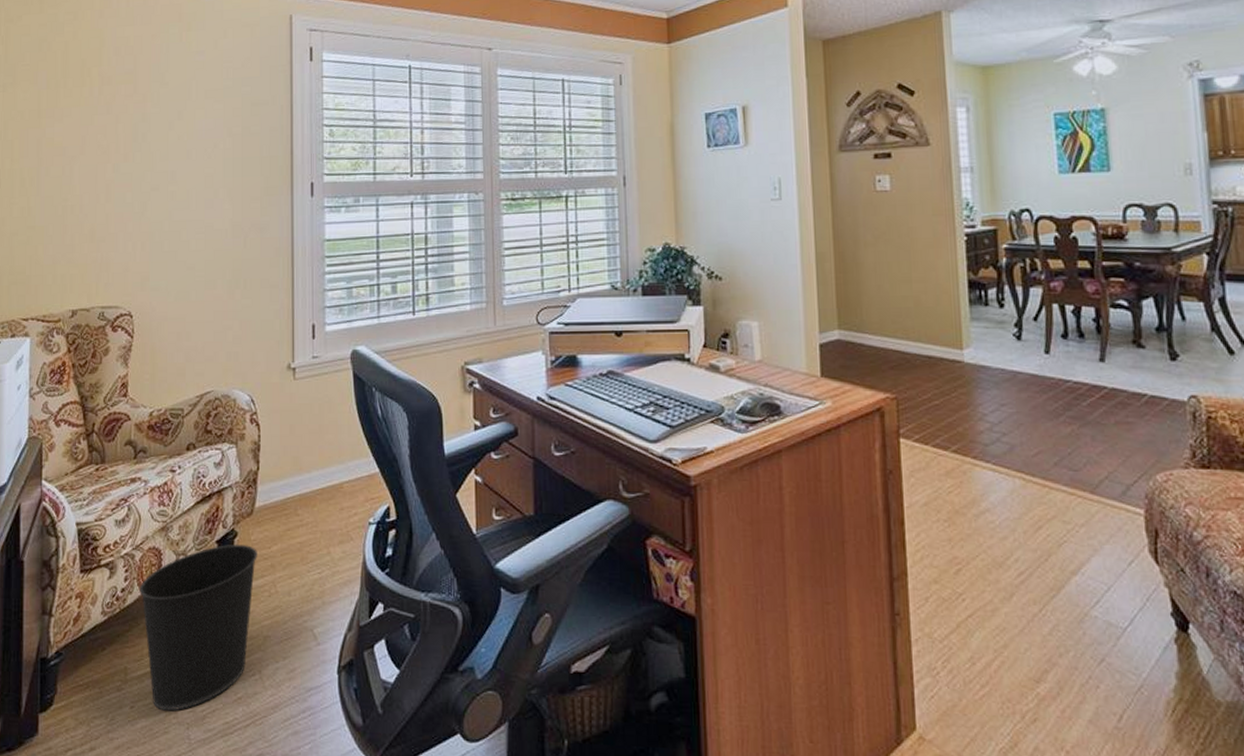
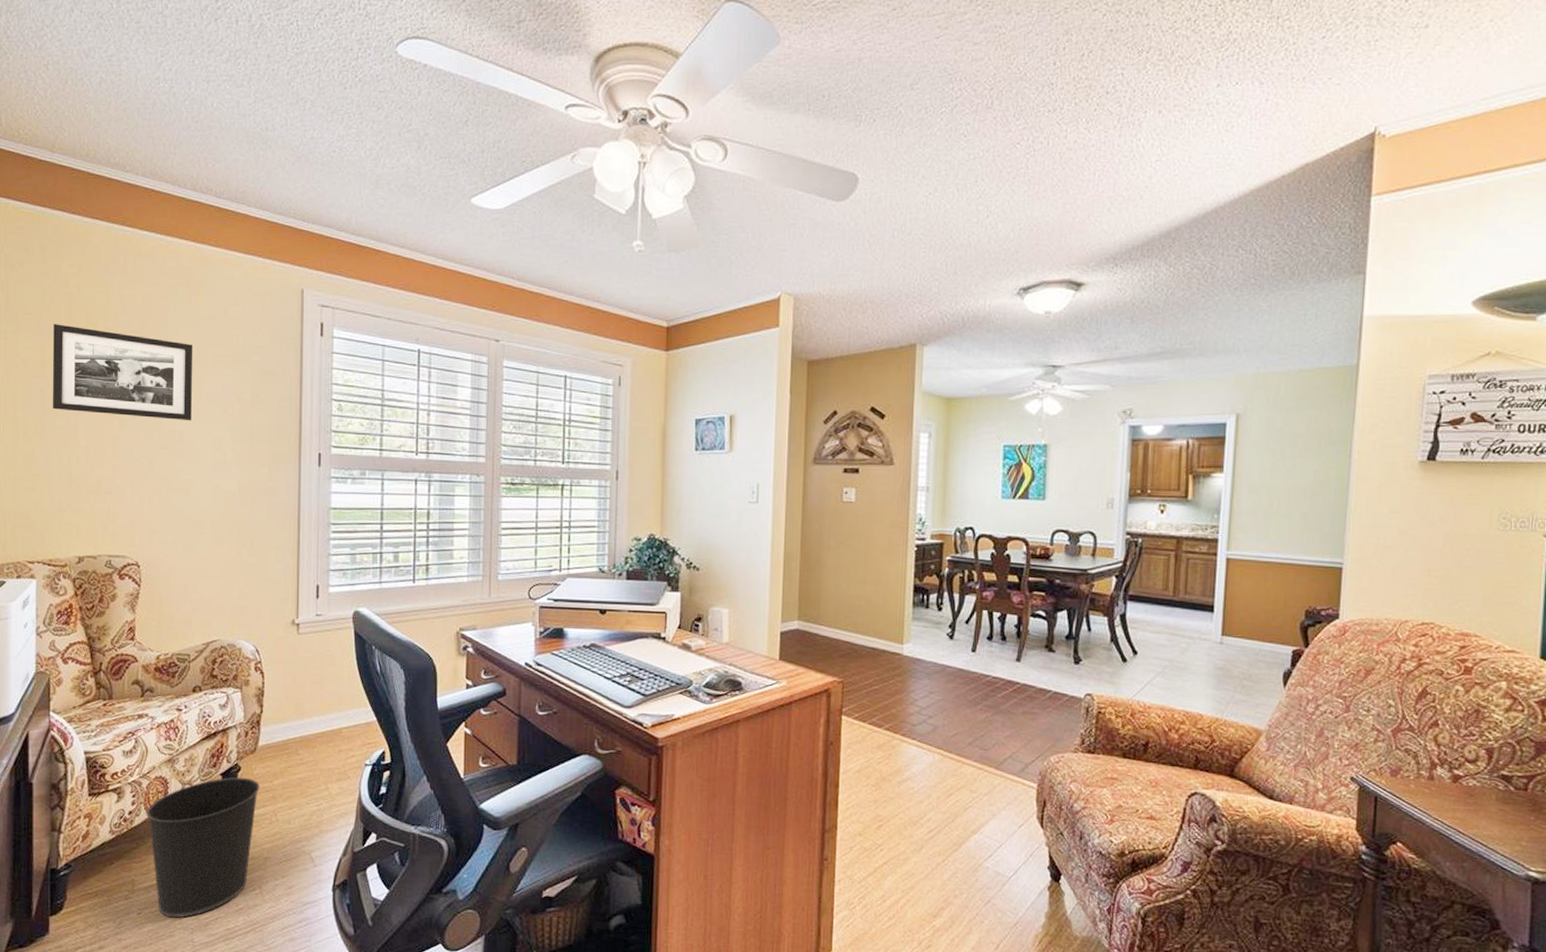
picture frame: none [47,72,185,160] -> present [52,324,193,421]

